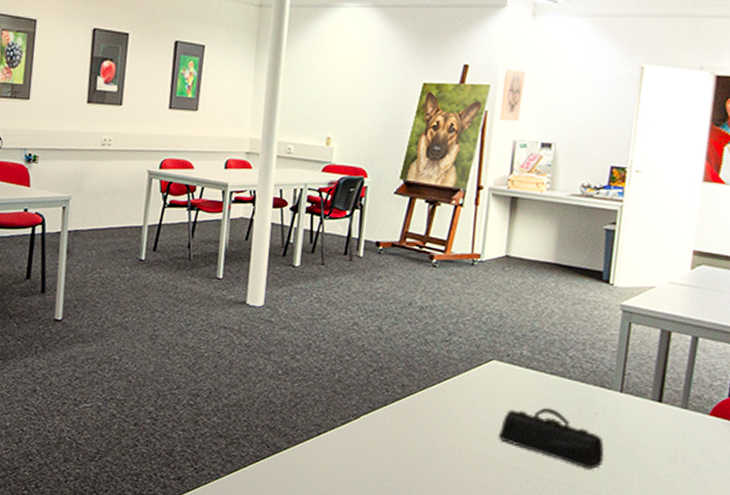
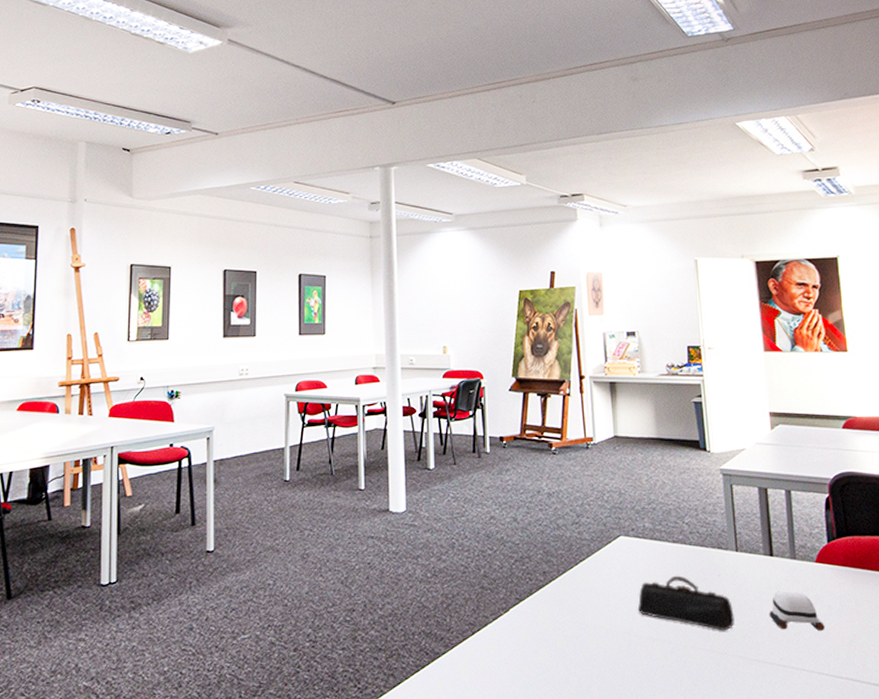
computer mouse: none [643,438,704,485] -> present [769,591,825,632]

